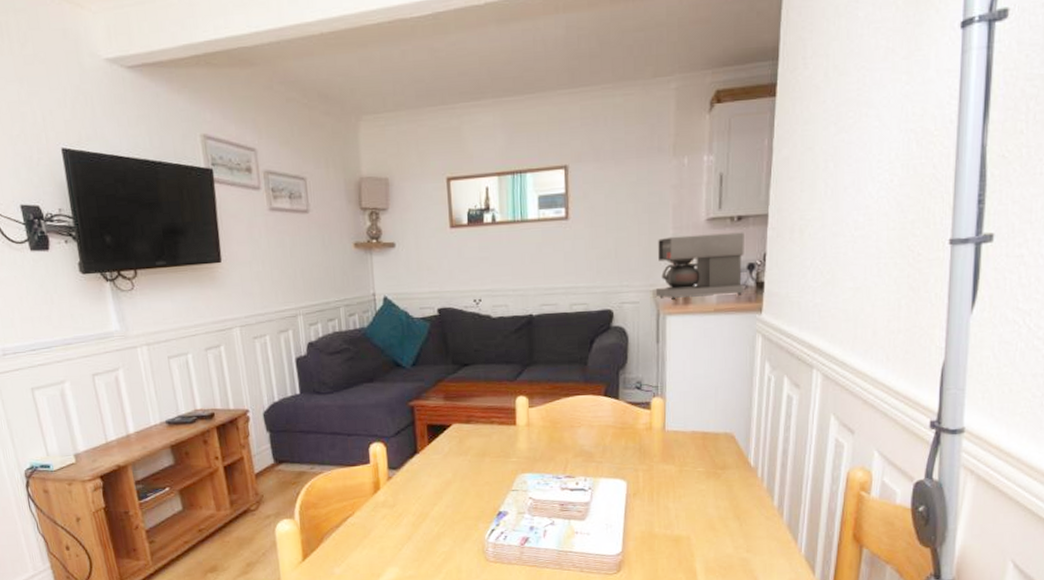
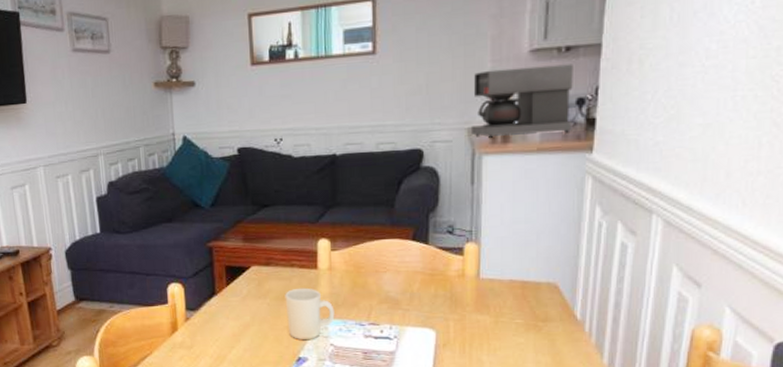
mug: none [485,443,533,495] -> present [285,287,335,341]

